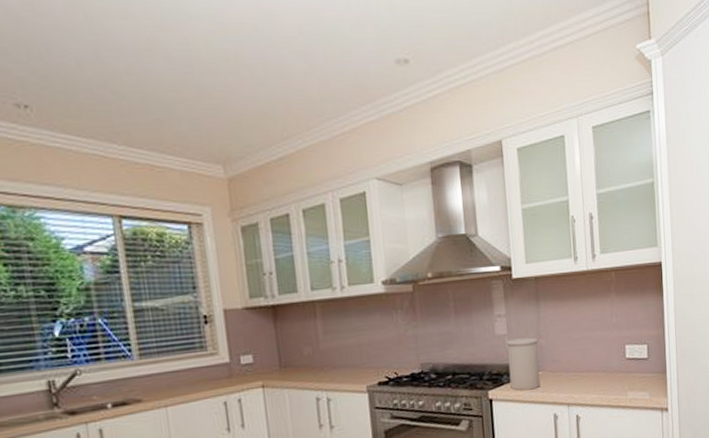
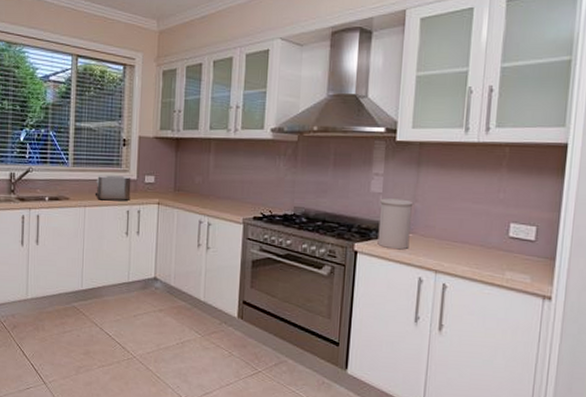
toaster: none [174,360,226,396] -> present [94,175,131,202]

